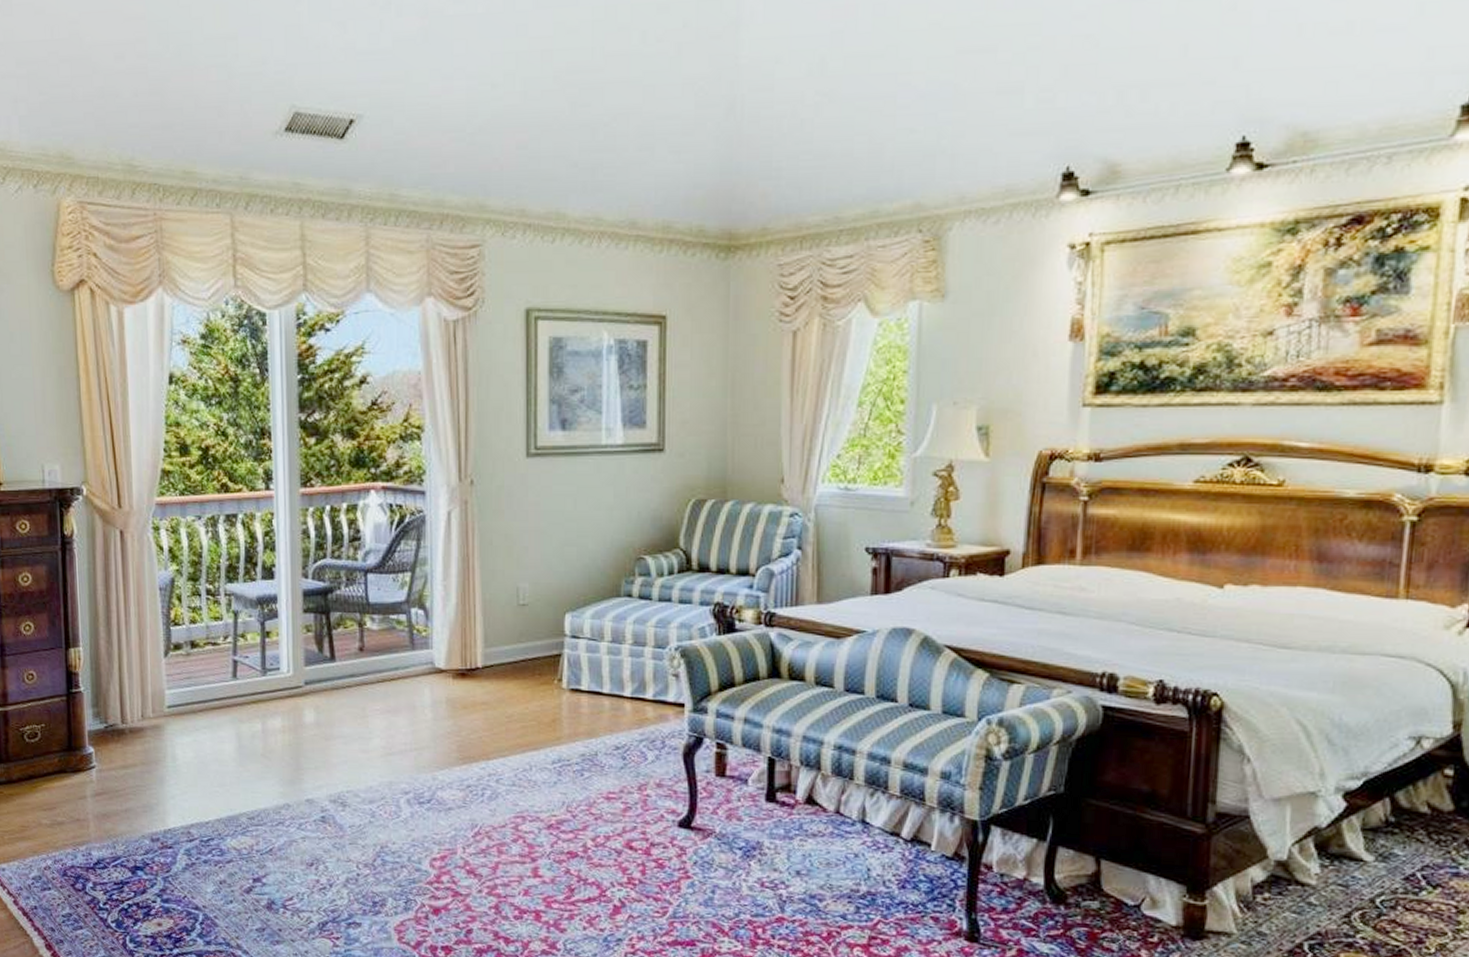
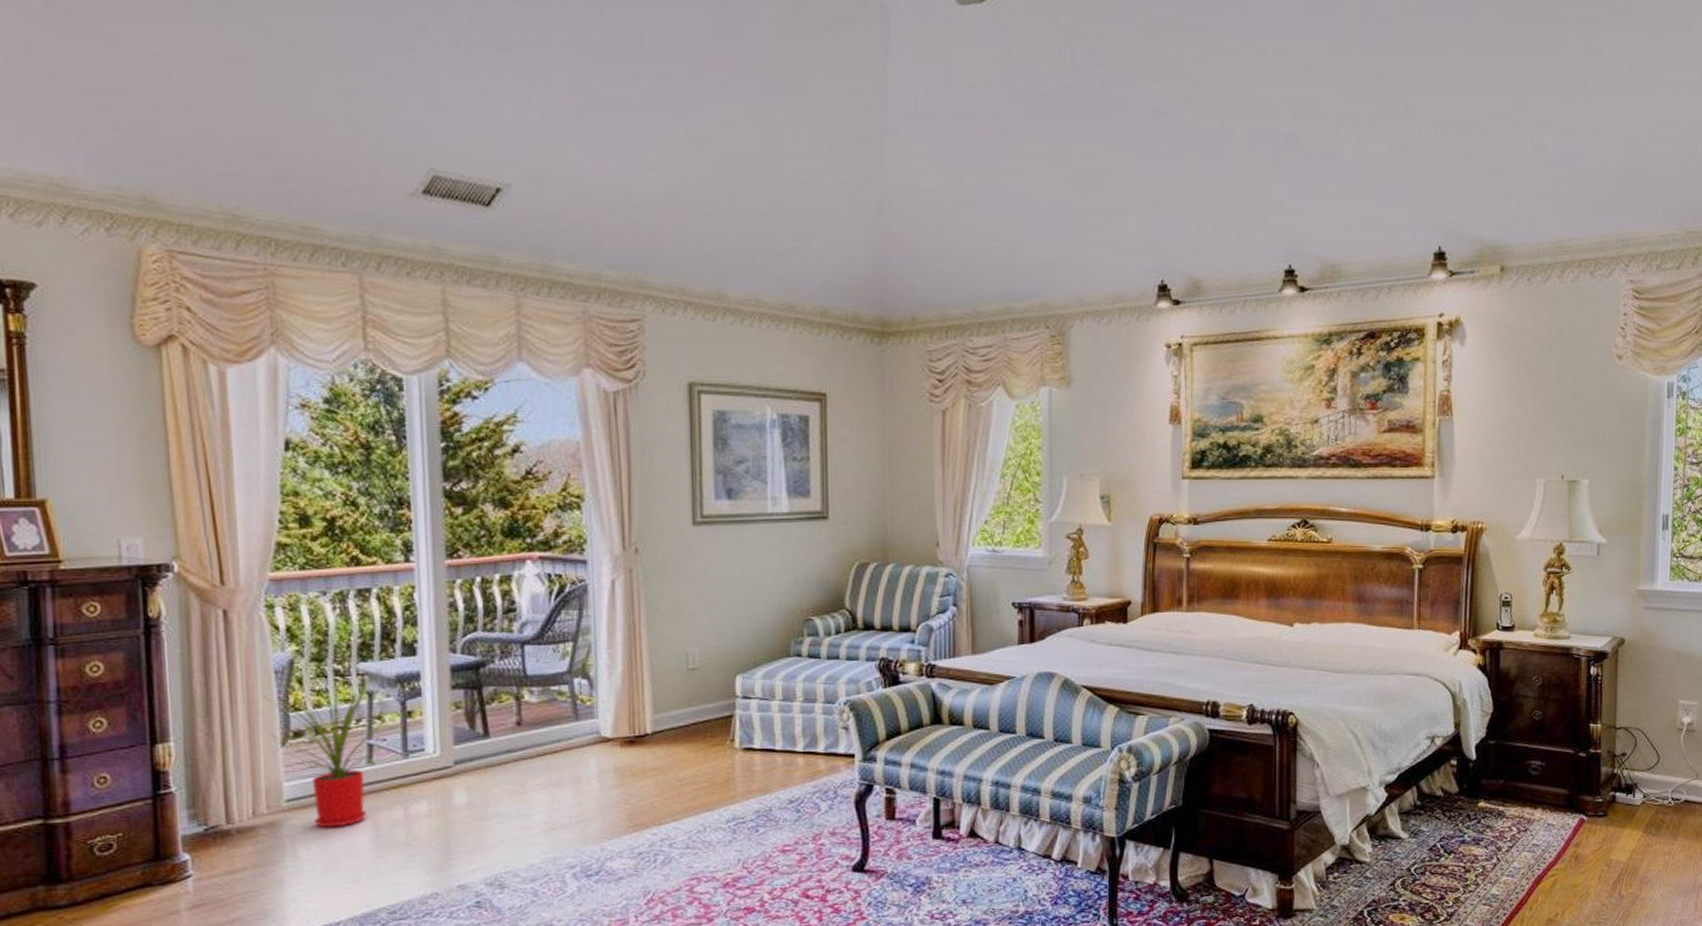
house plant: none [151,586,259,735] -> present [265,666,399,828]

